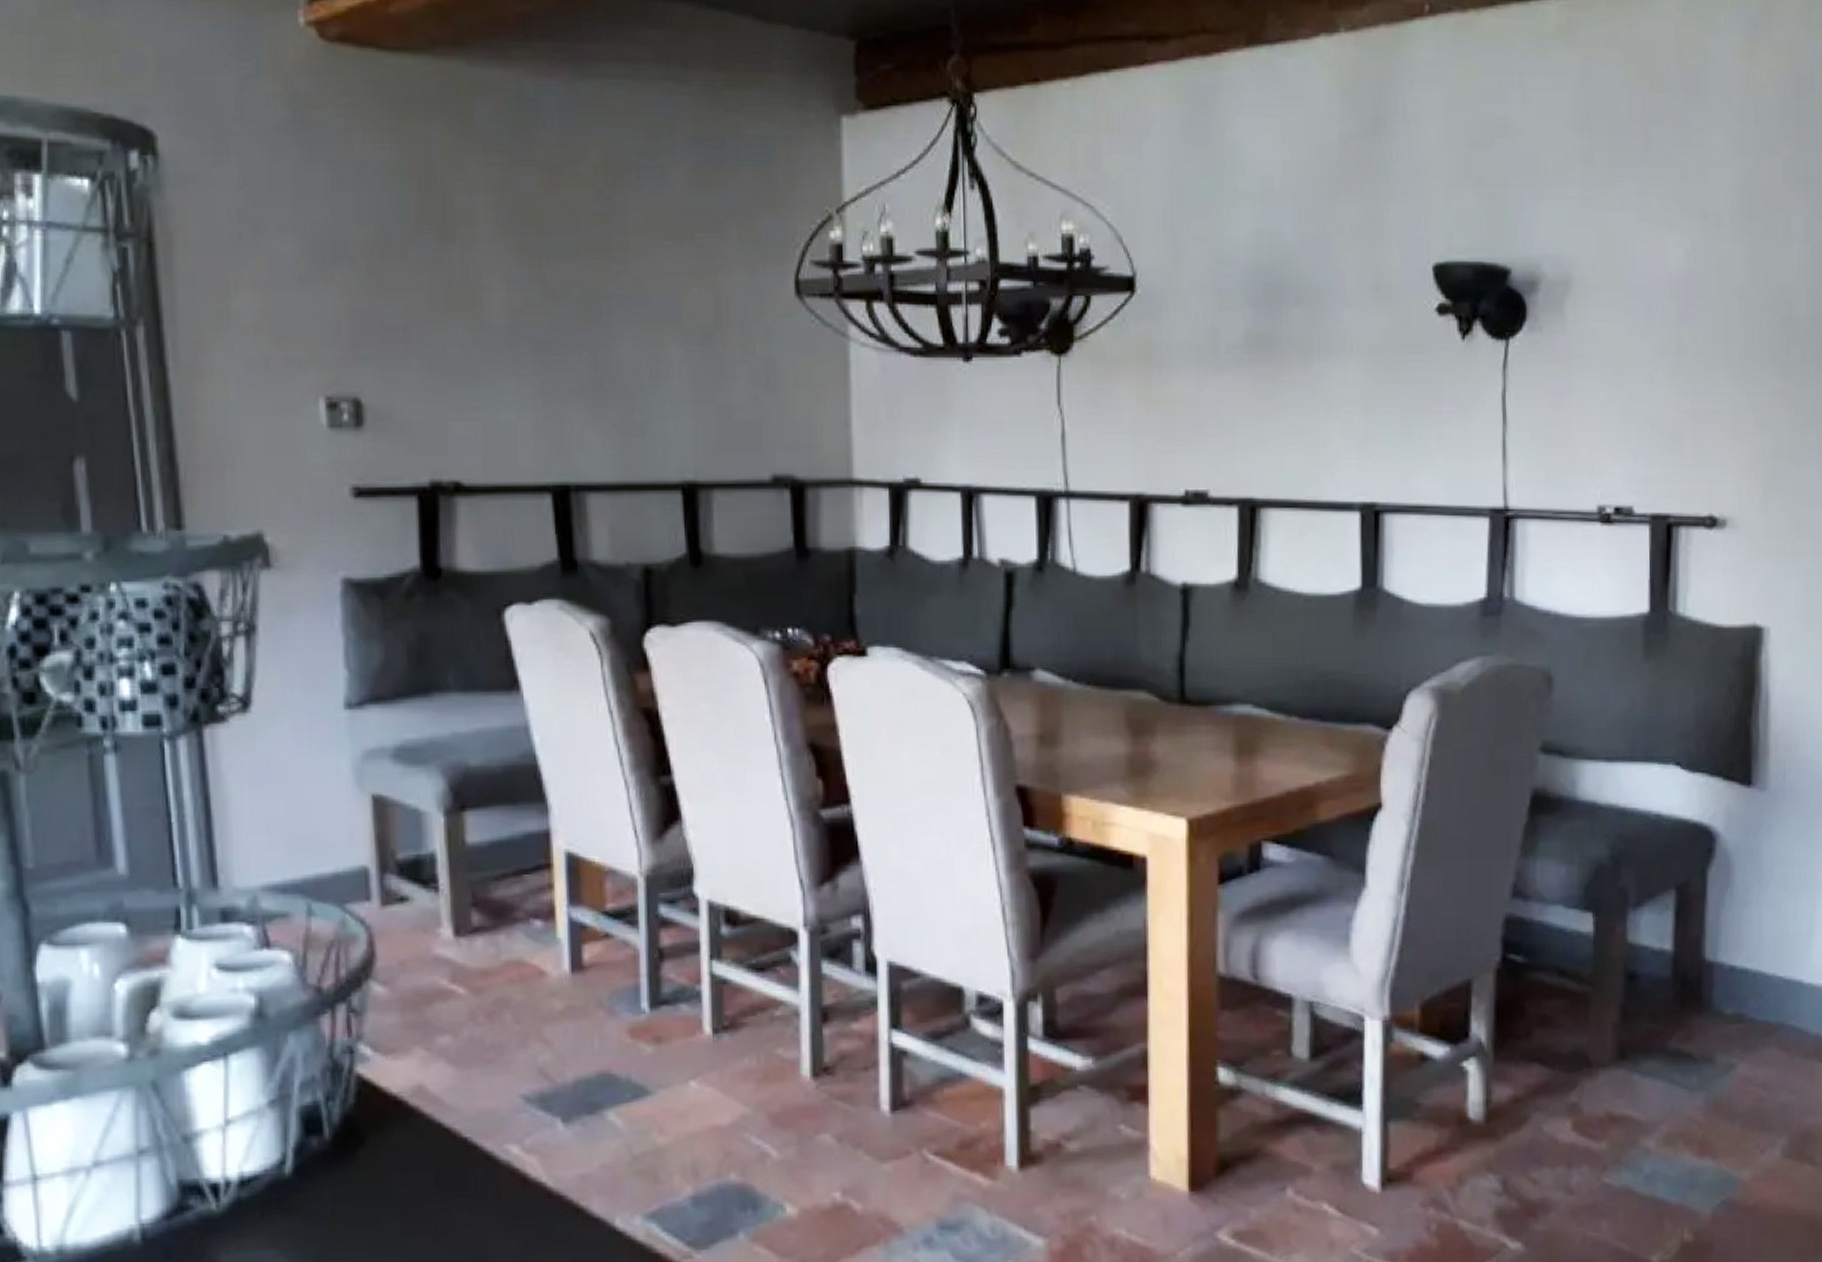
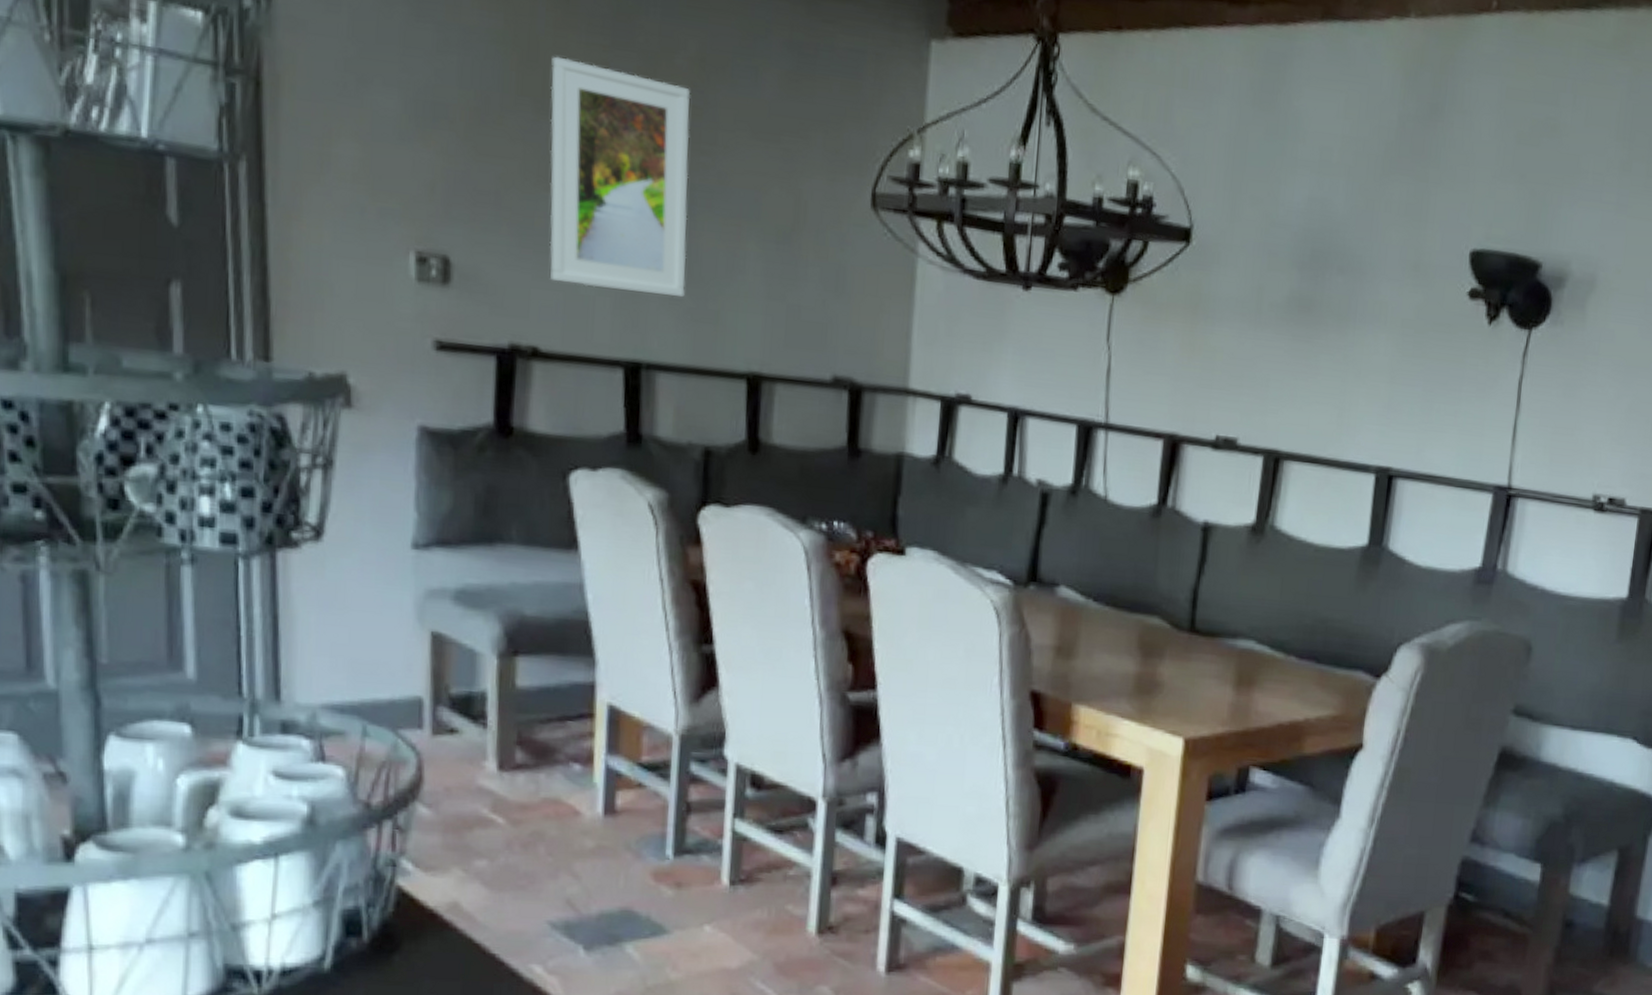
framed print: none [450,180,609,413] -> present [549,56,691,298]

